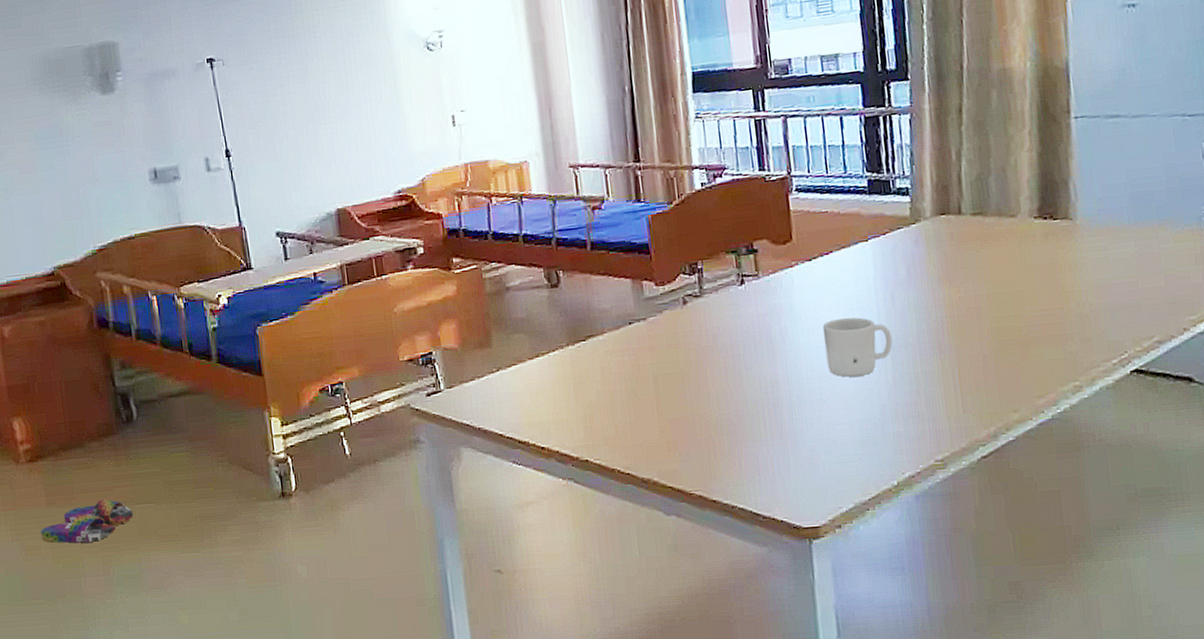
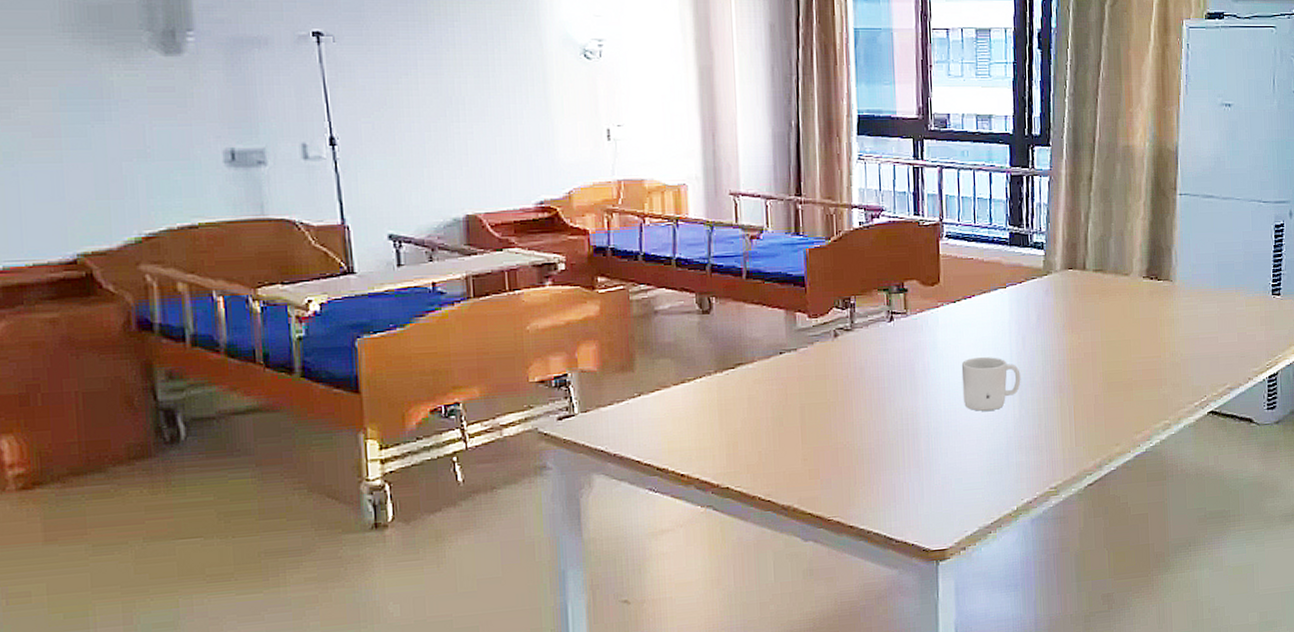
slippers: present [40,498,134,543] -> none [32,533,172,588]

